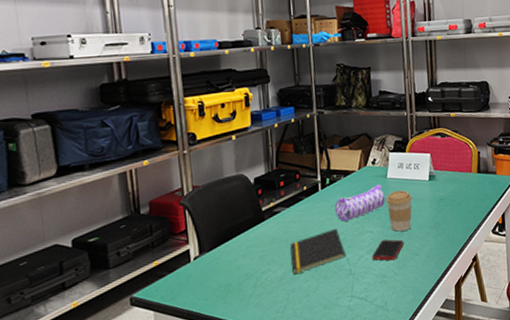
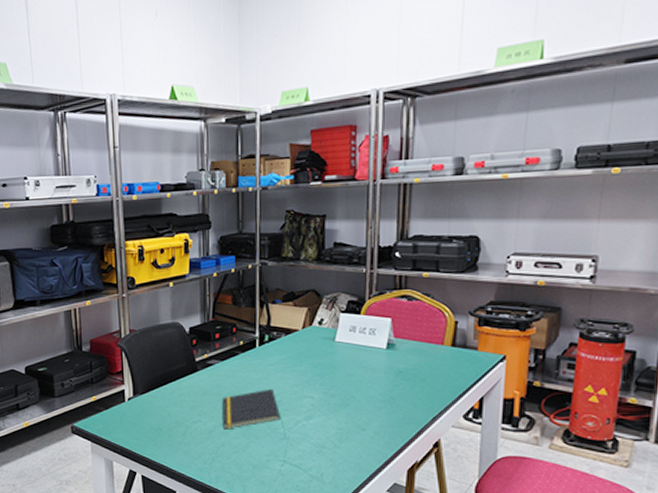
pencil case: present [334,184,385,222] -> none [271,347,331,383]
cell phone: present [372,239,404,261] -> none [310,408,349,431]
coffee cup: present [386,190,412,232] -> none [332,357,363,401]

